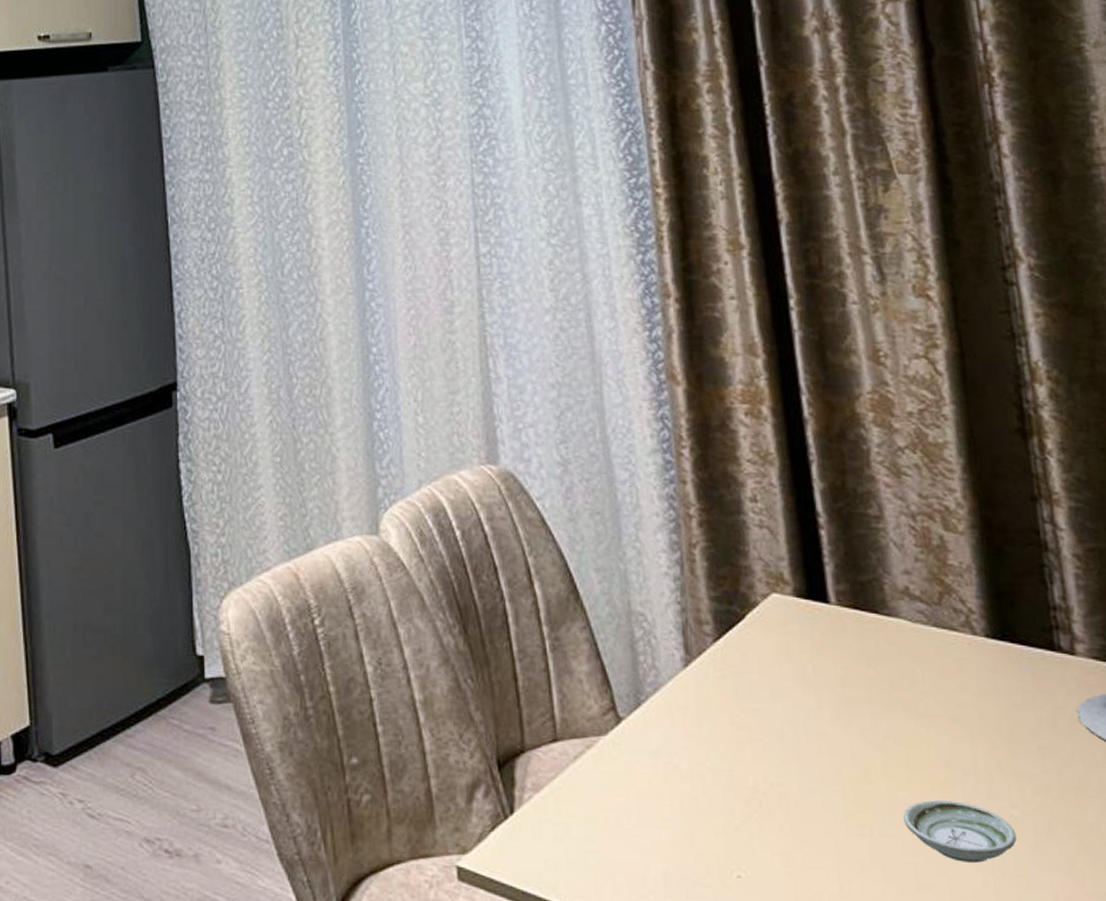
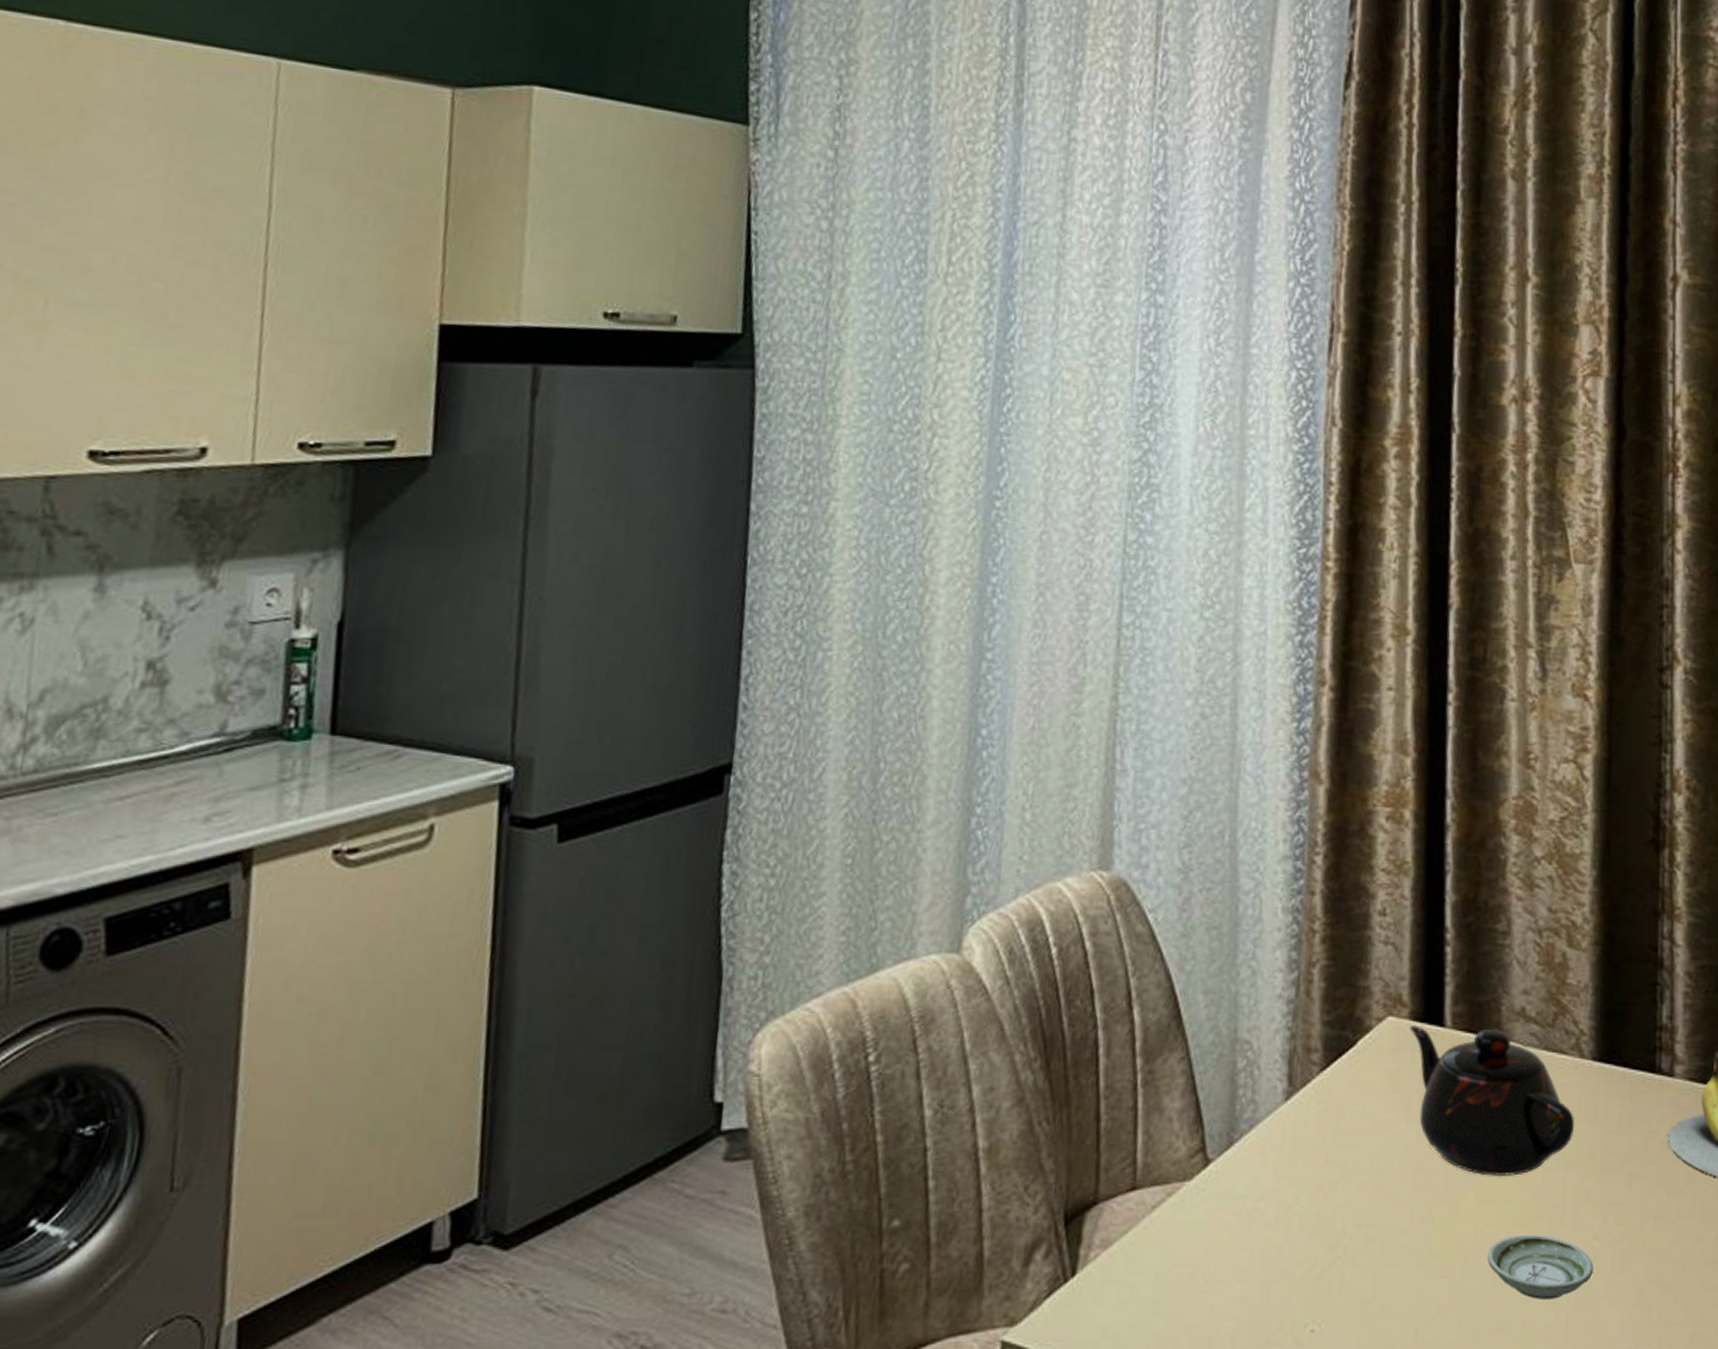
teapot: none [794,602,977,745] -> present [1409,1025,1575,1177]

